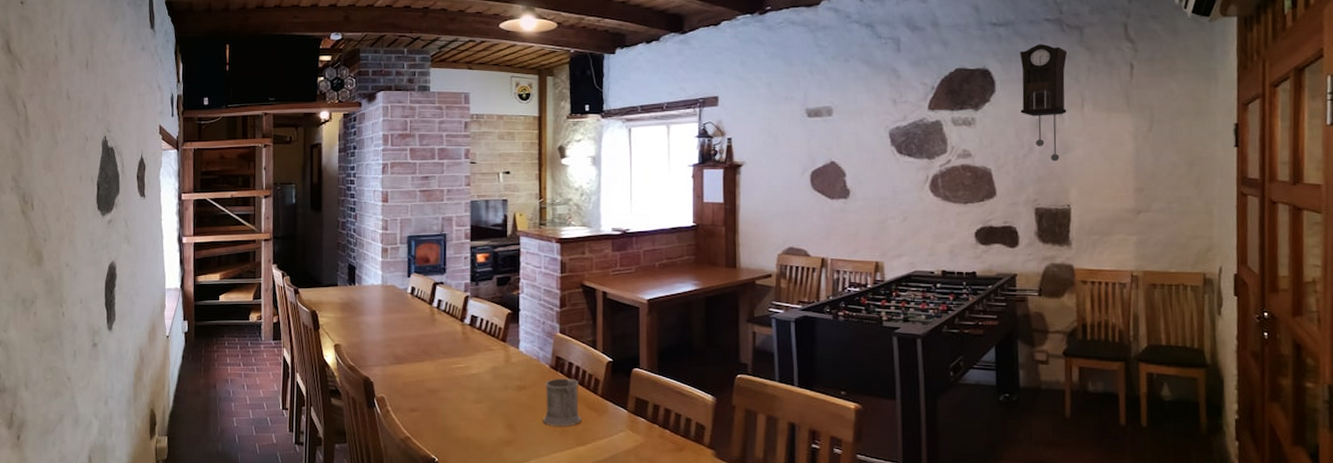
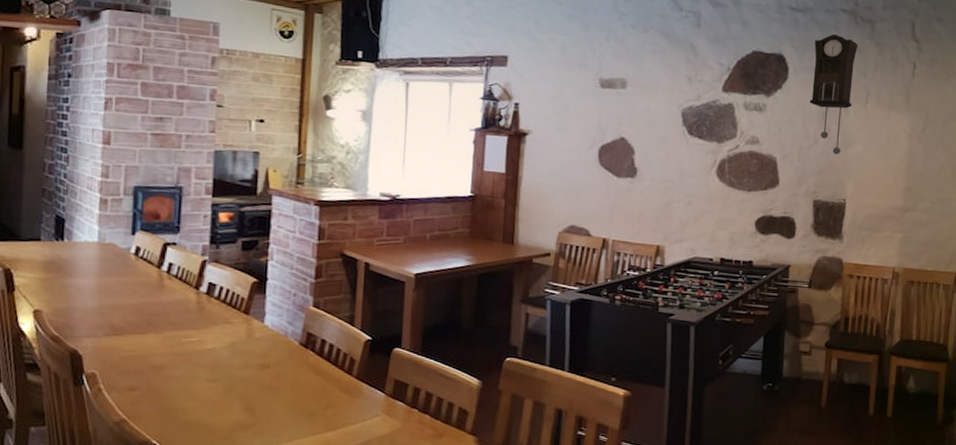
mug: present [542,378,581,426] -> none [287,356,332,410]

